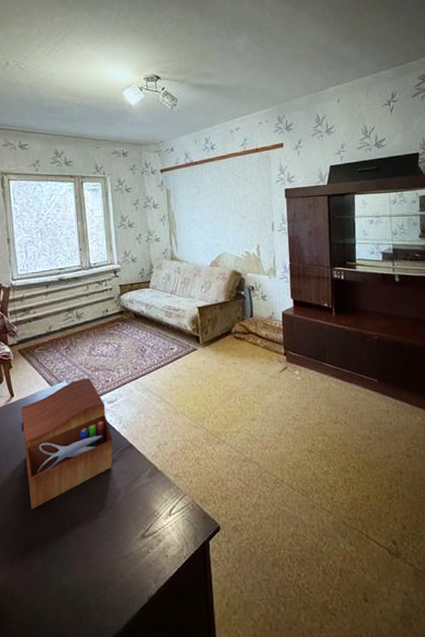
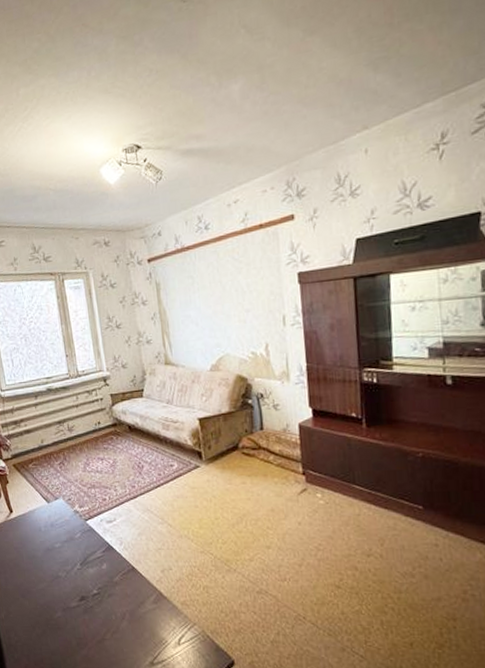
sewing box: present [21,378,114,510] -> none [20,496,116,627]

